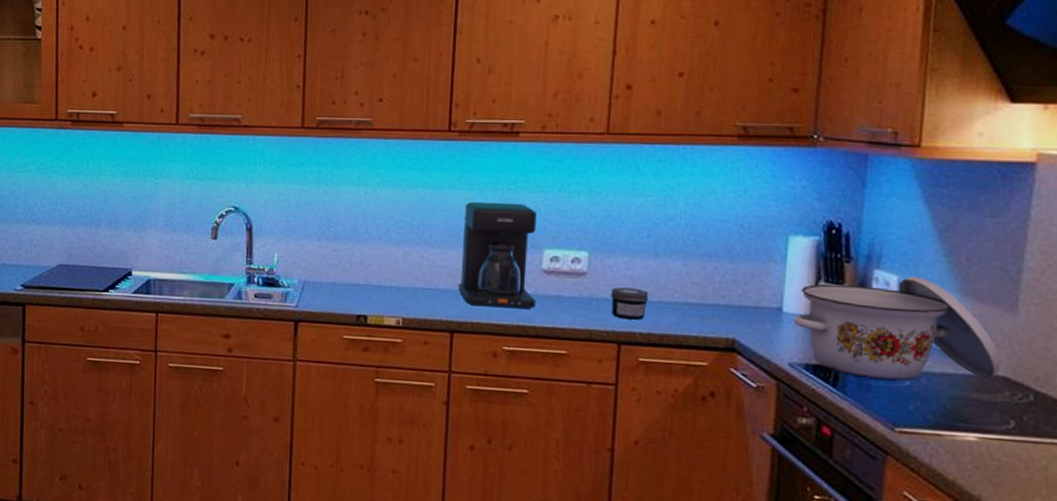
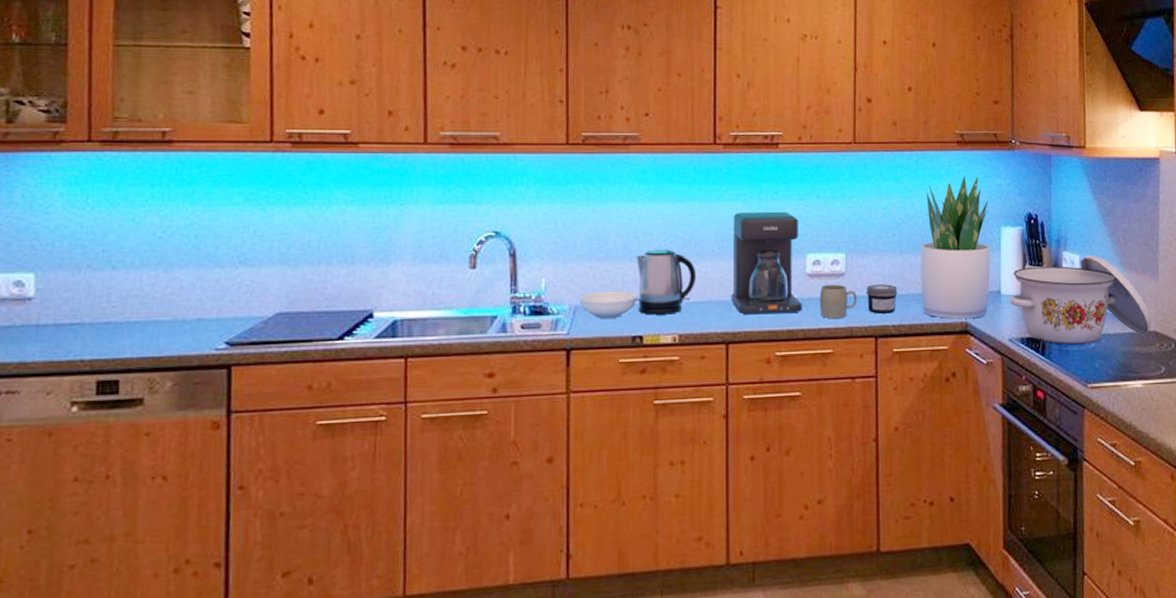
bowl: none [307,269,364,297] -> present [578,291,638,319]
kettle: none [363,233,423,298] -> present [636,249,696,315]
mug: none [555,282,600,320] -> present [819,284,858,319]
planter: none [678,175,777,336] -> present [920,176,991,320]

